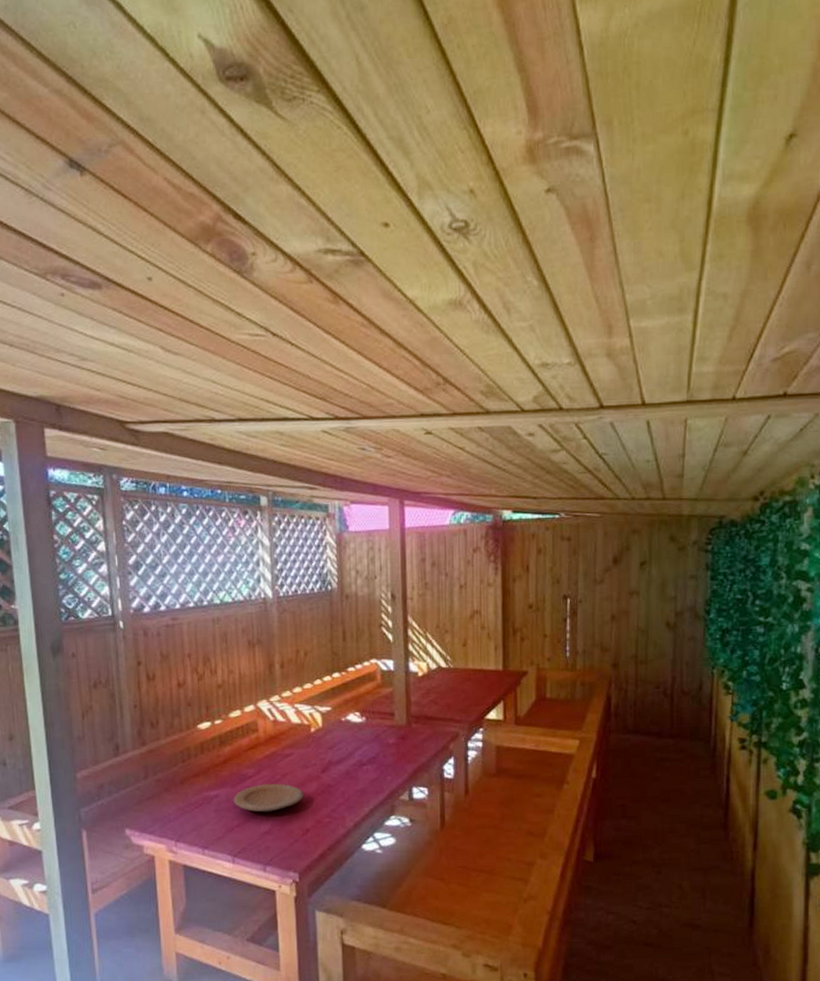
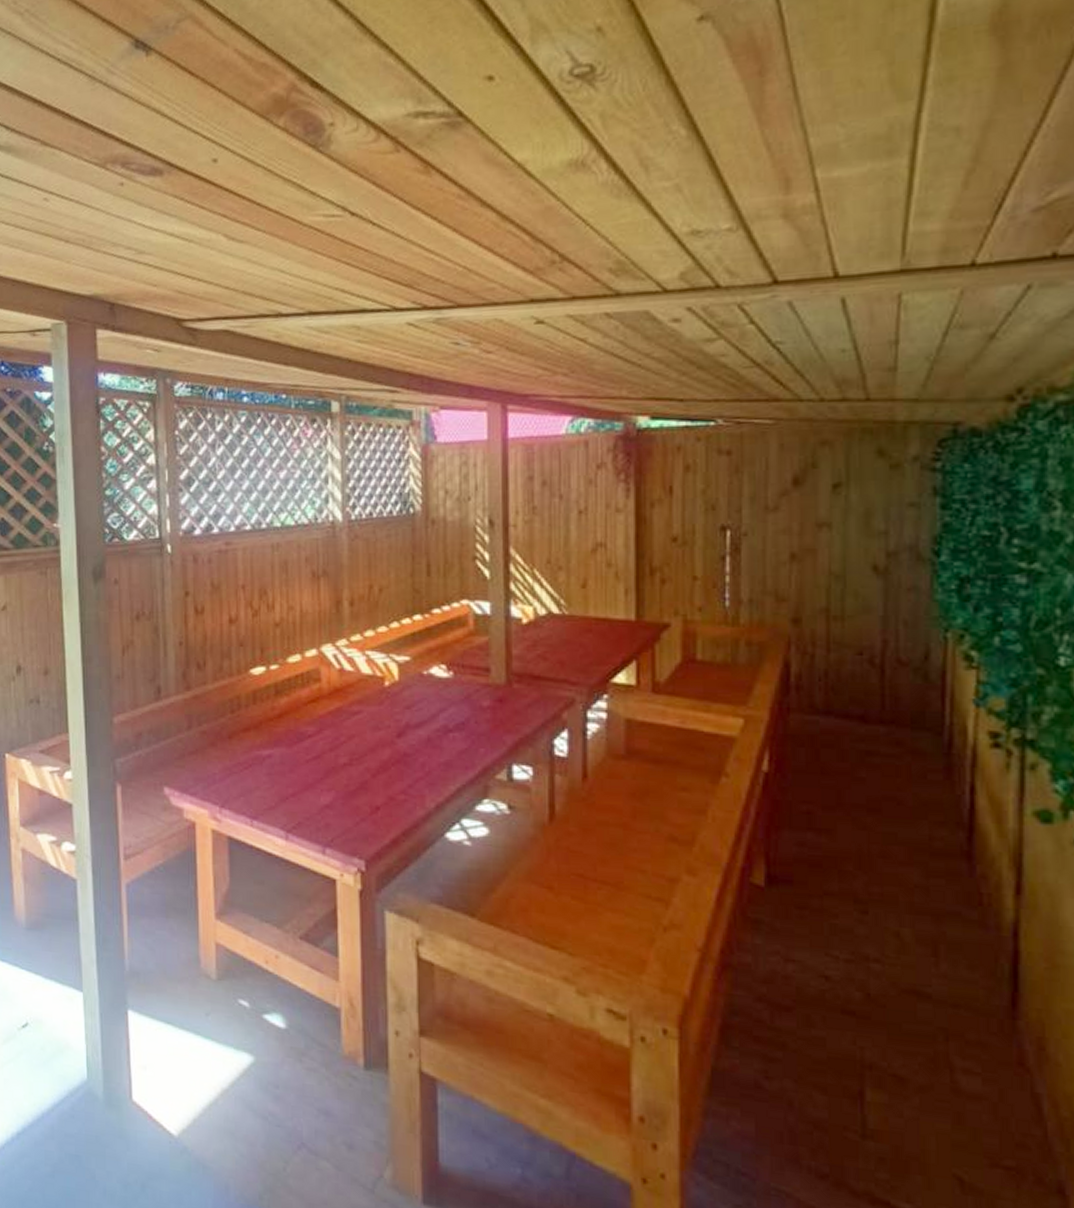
plate: present [233,783,303,812] -> none [288,746,373,781]

